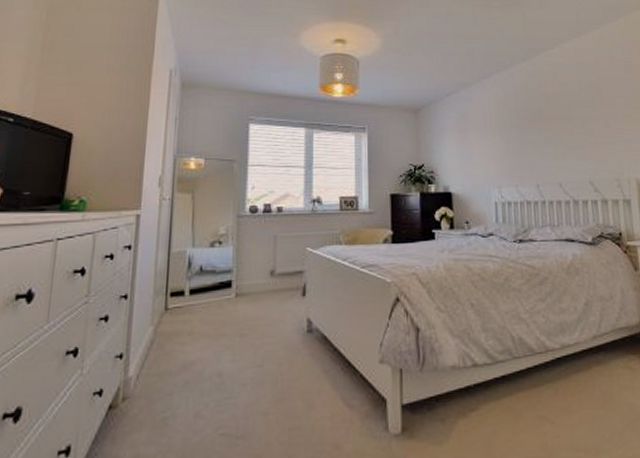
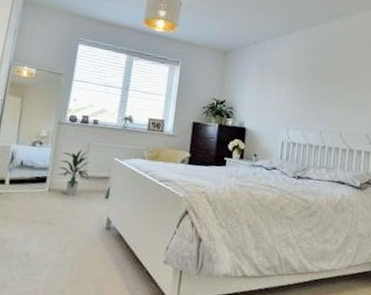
indoor plant: none [244,243,281,298] -> present [58,149,90,195]

